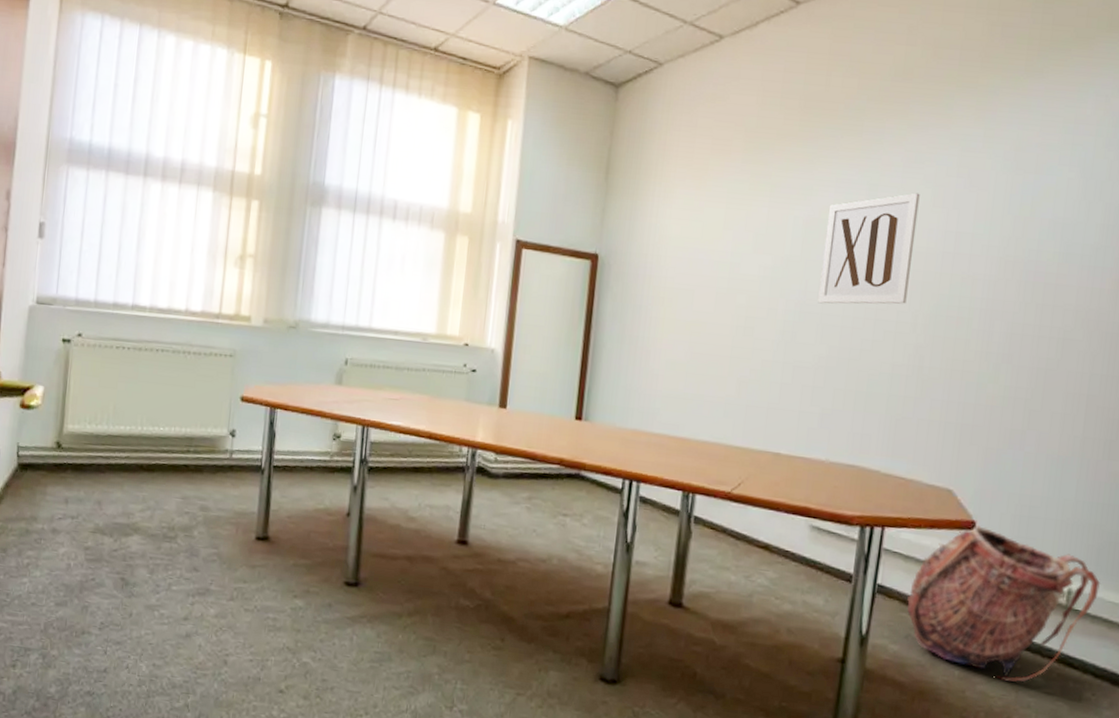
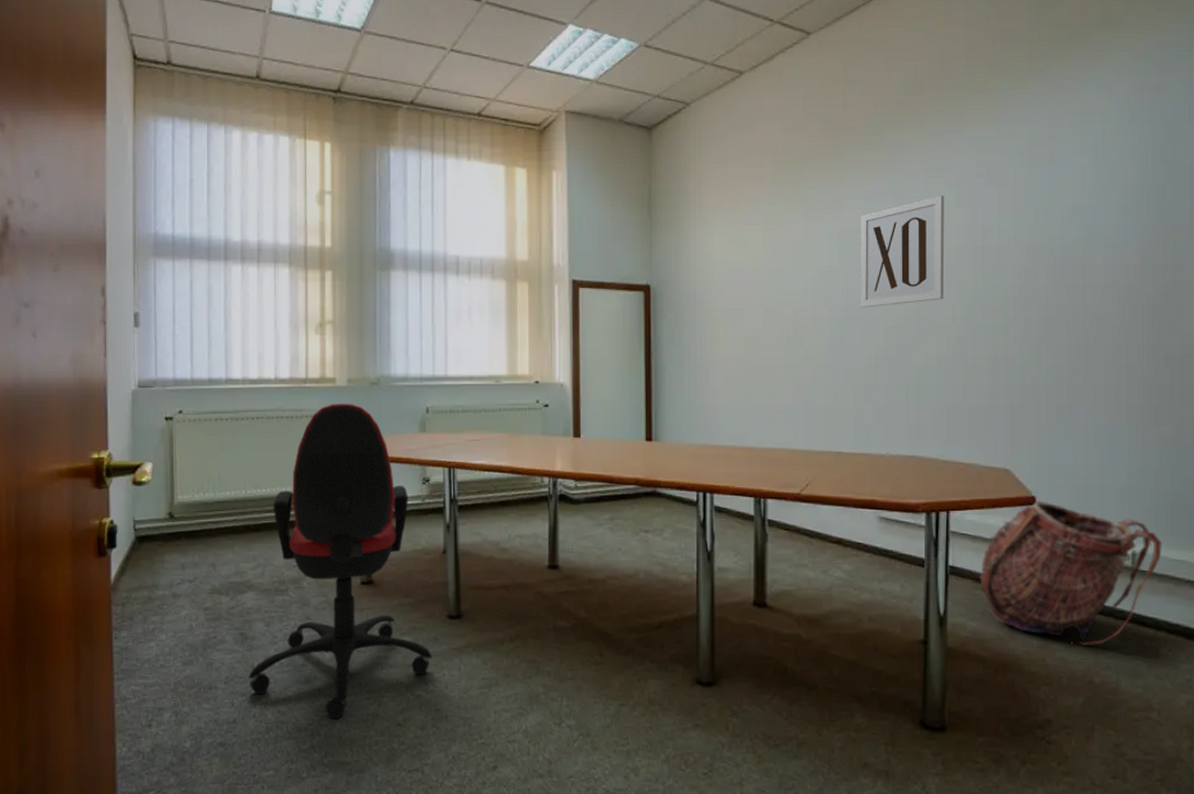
office chair: none [125,344,324,679] -> present [249,403,432,719]

